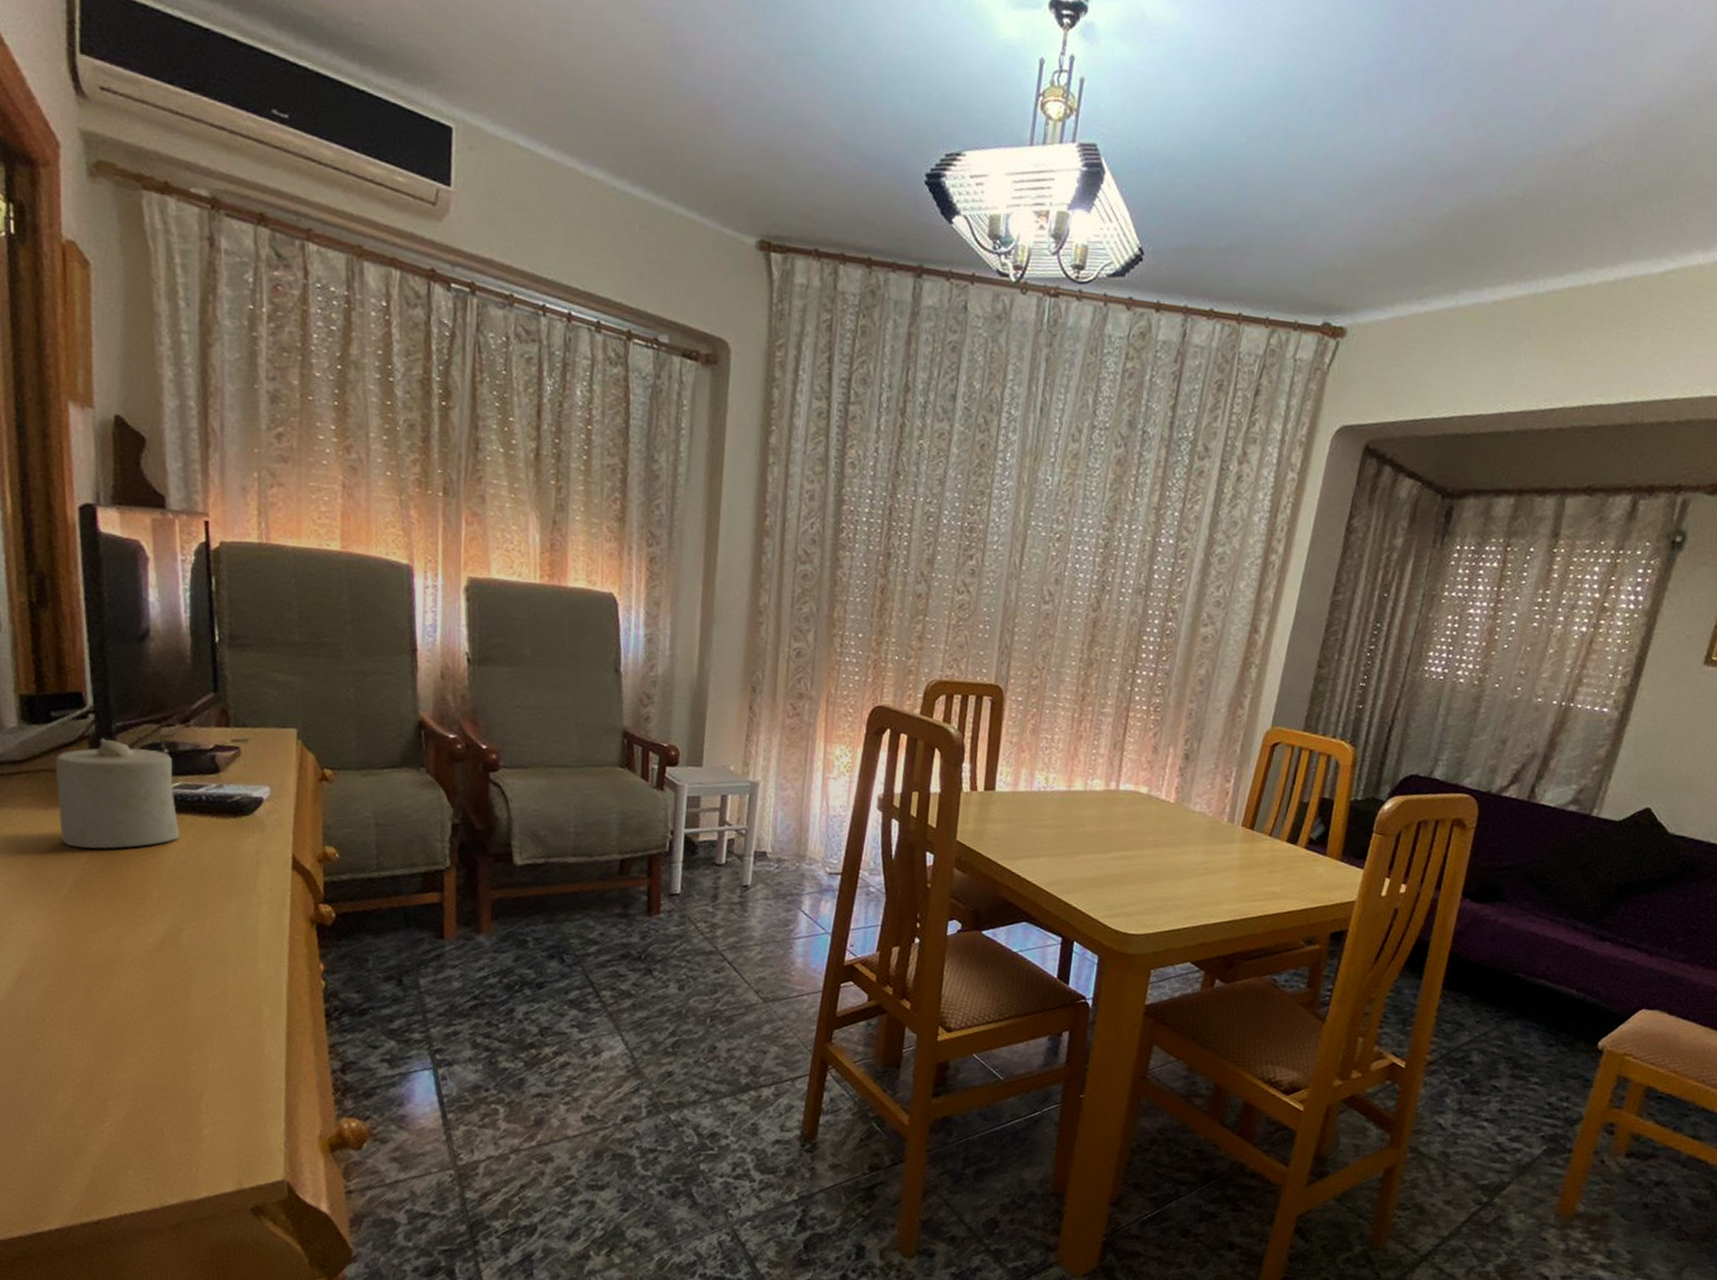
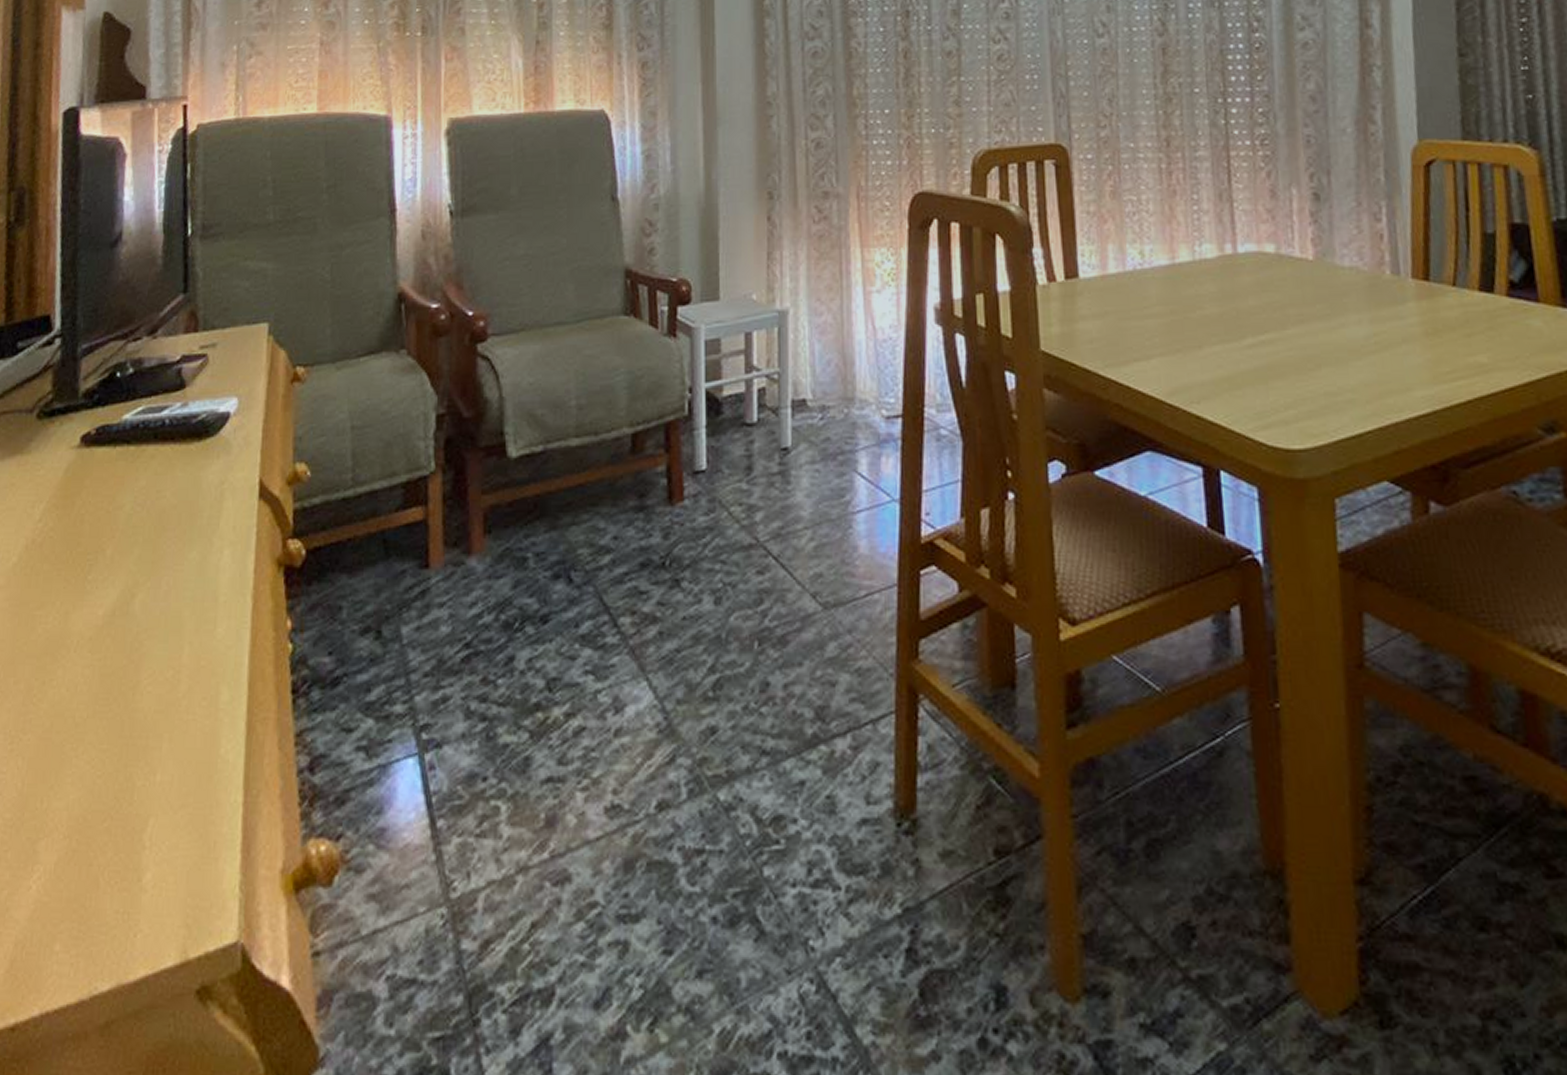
candle: present [55,738,180,849] -> none [15,365,140,503]

